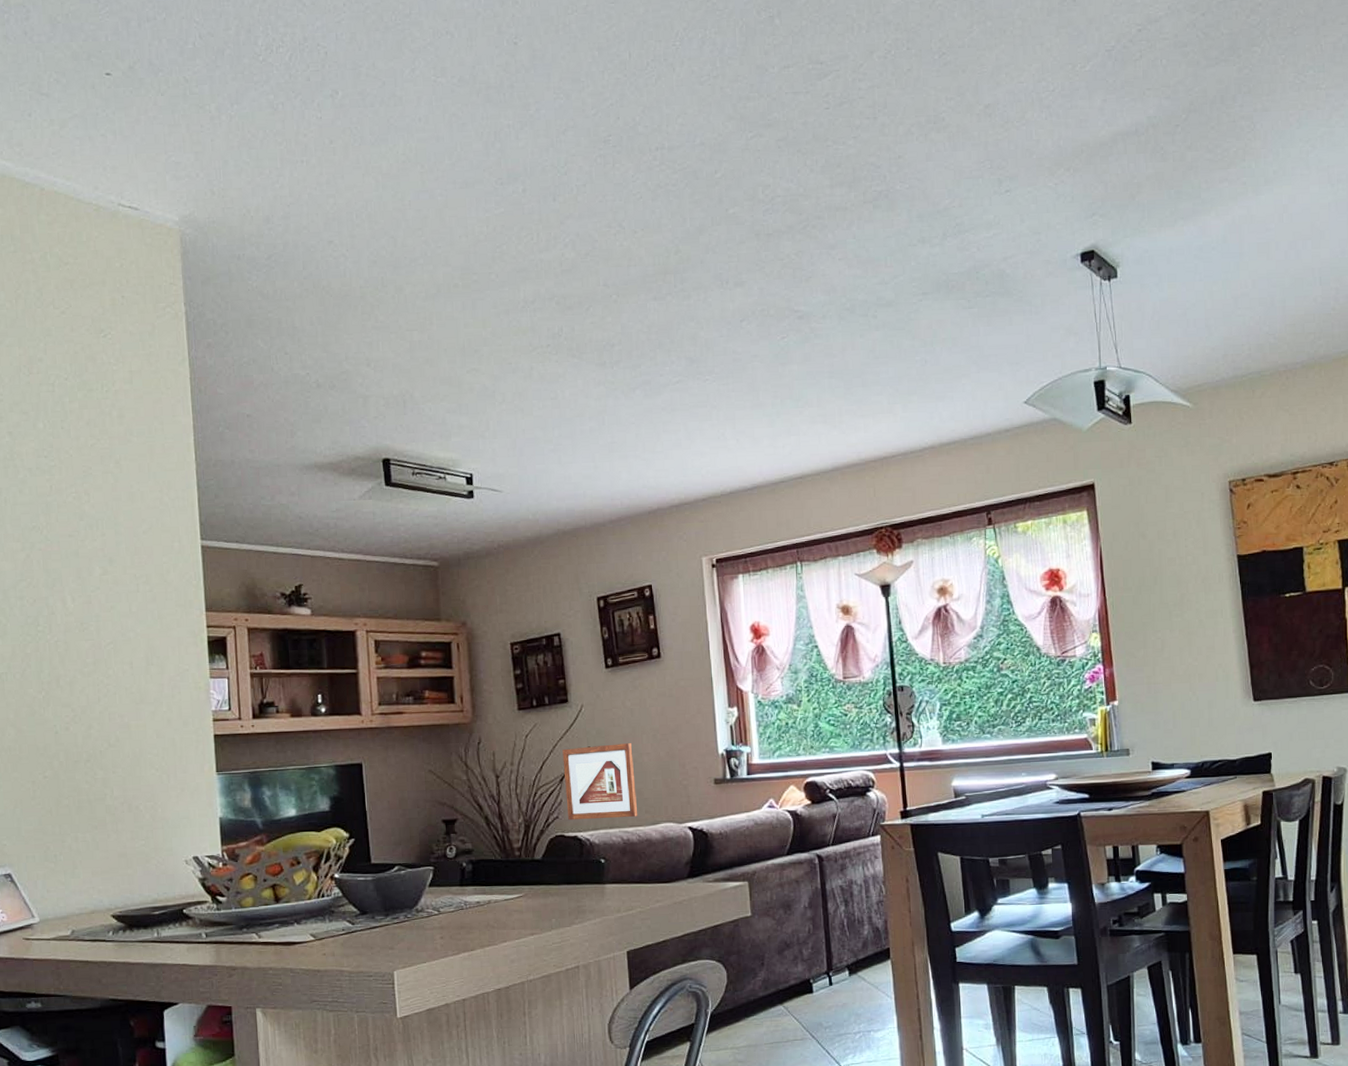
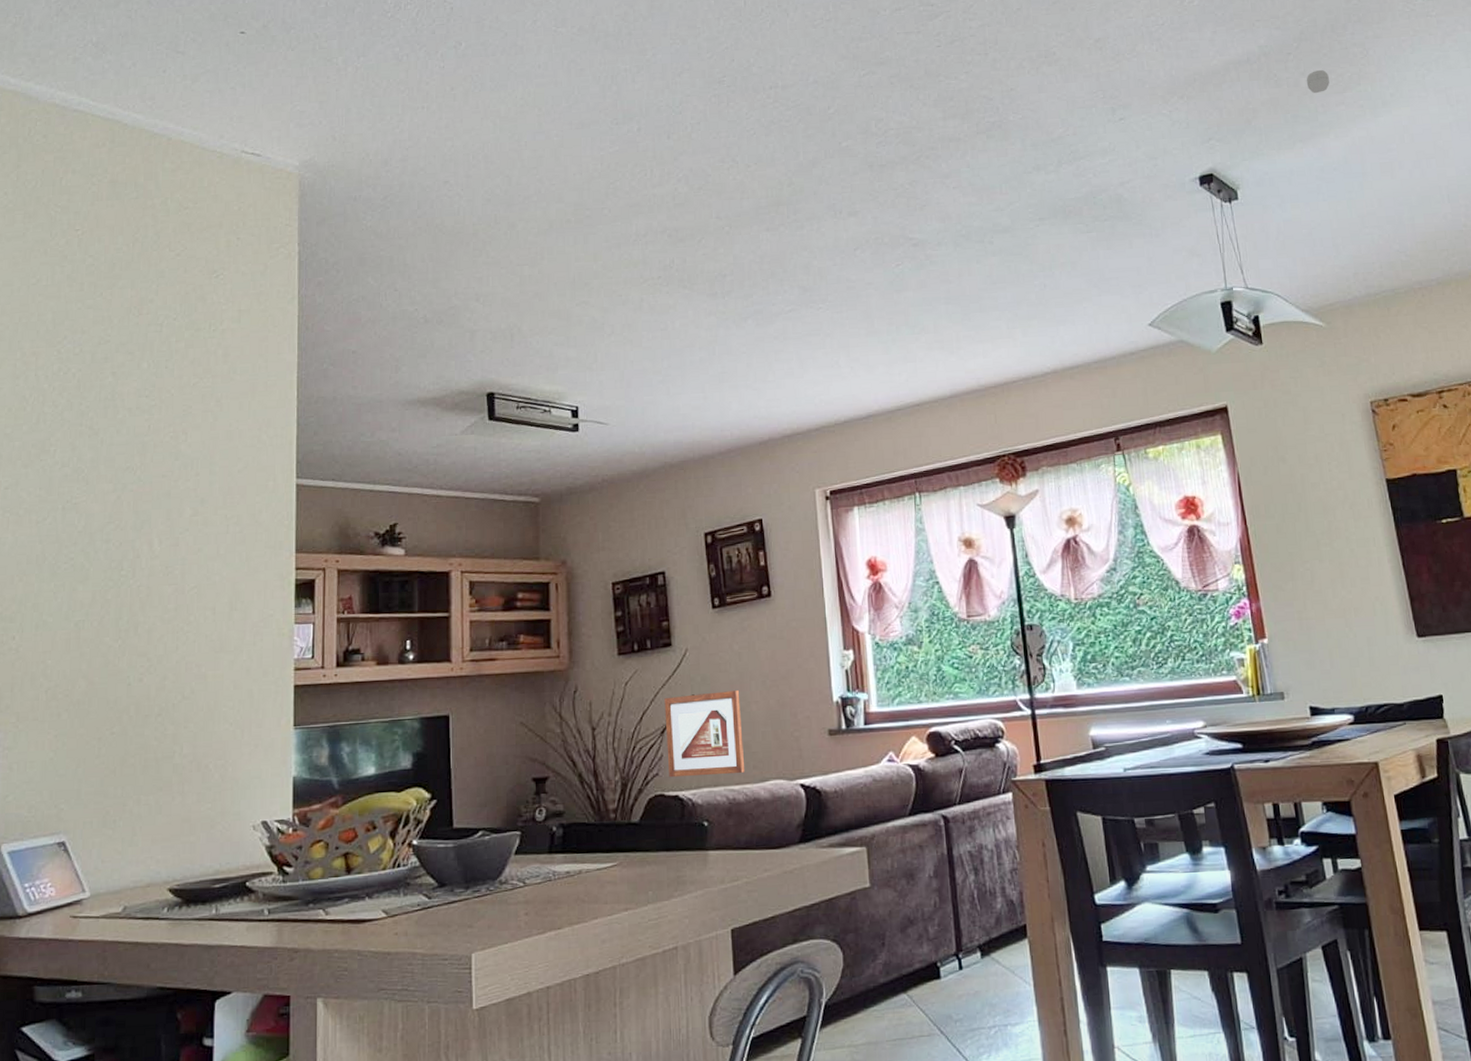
smoke detector: none [1192,143,1215,169] -> present [1306,69,1330,94]

